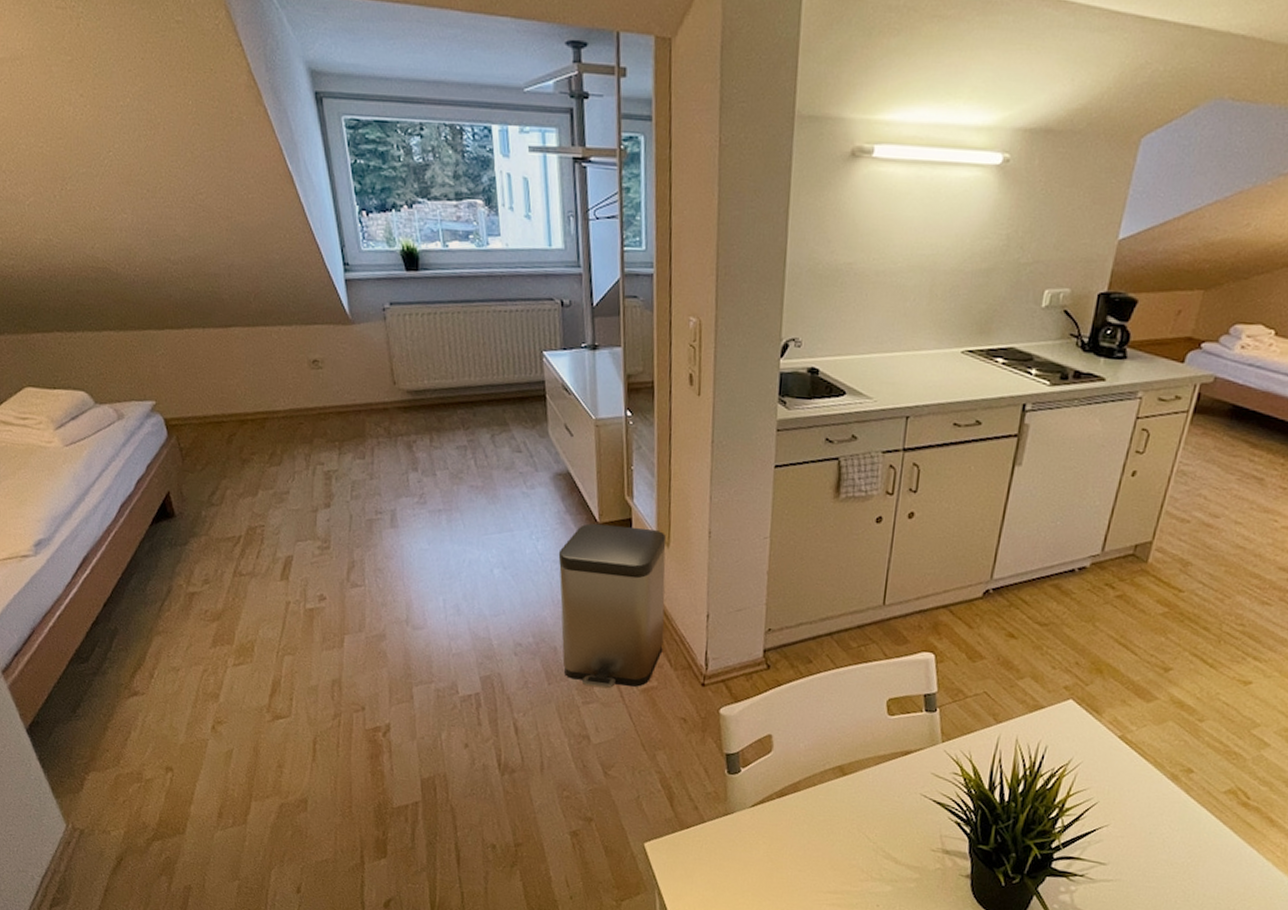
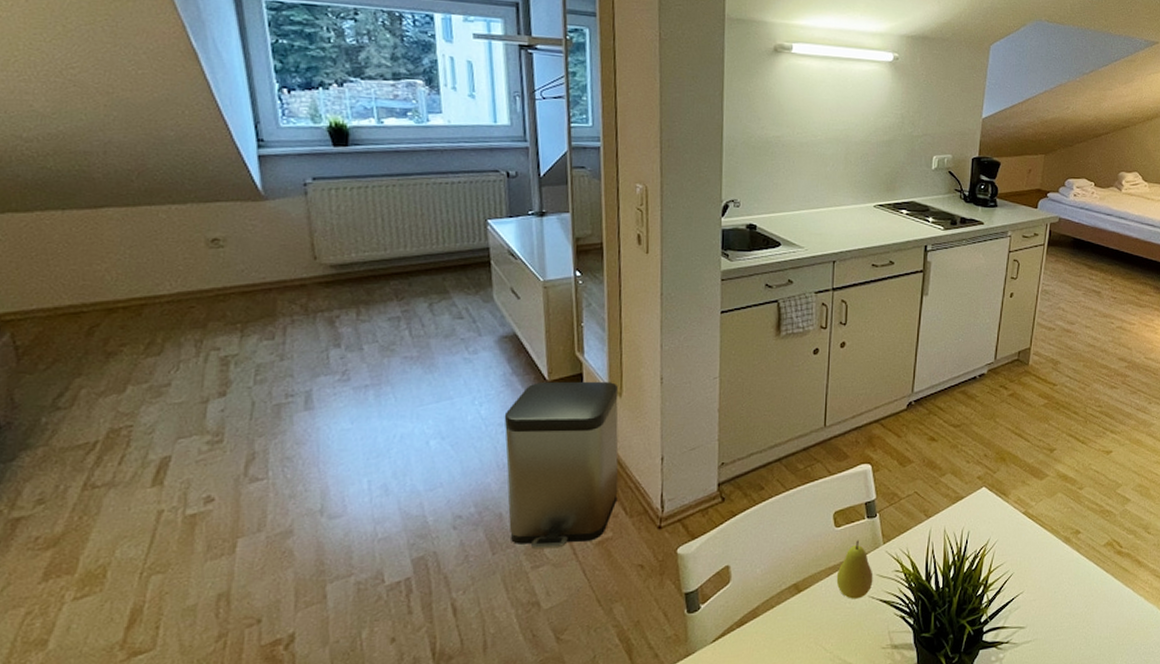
fruit: none [885,733,928,795] -> present [836,540,873,599]

